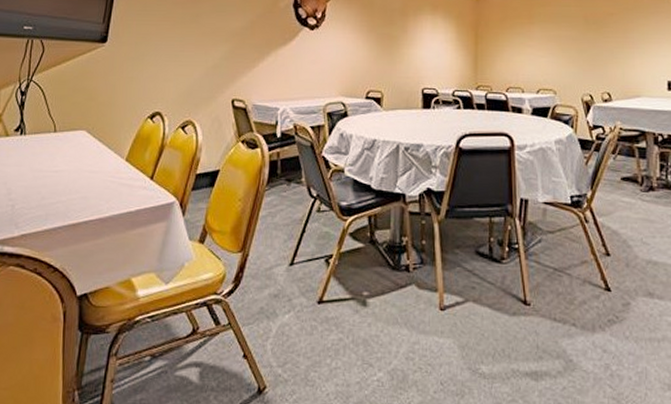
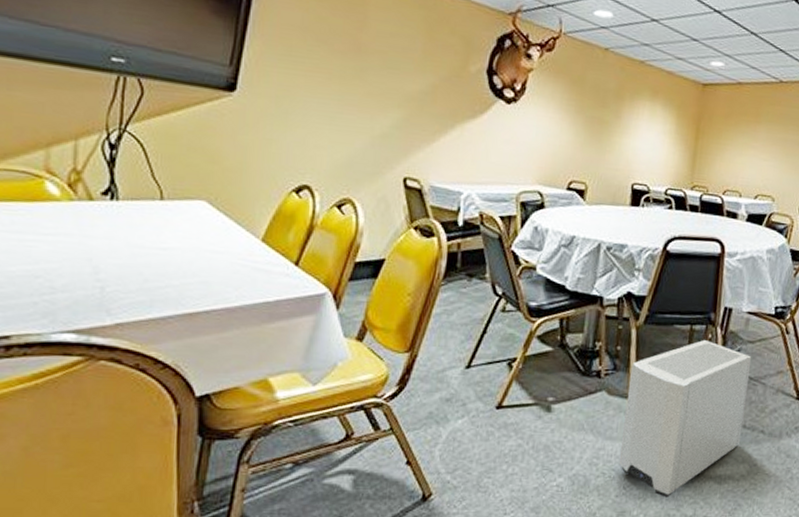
air purifier: none [434,231,554,395] -> present [618,339,752,498]

